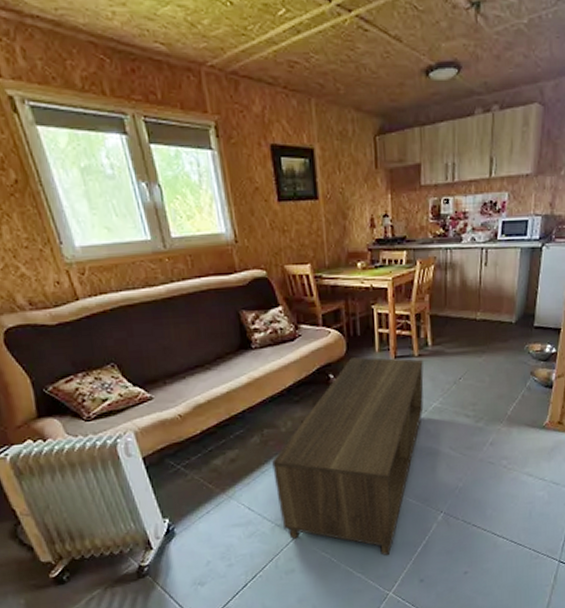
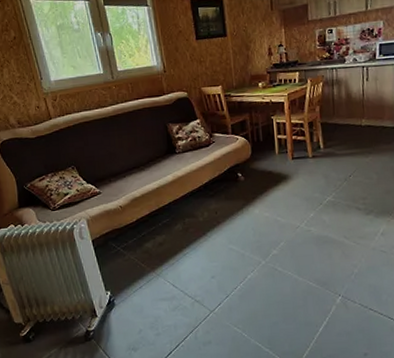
coffee table: present [272,357,424,556] -> none [192,159,319,334]

